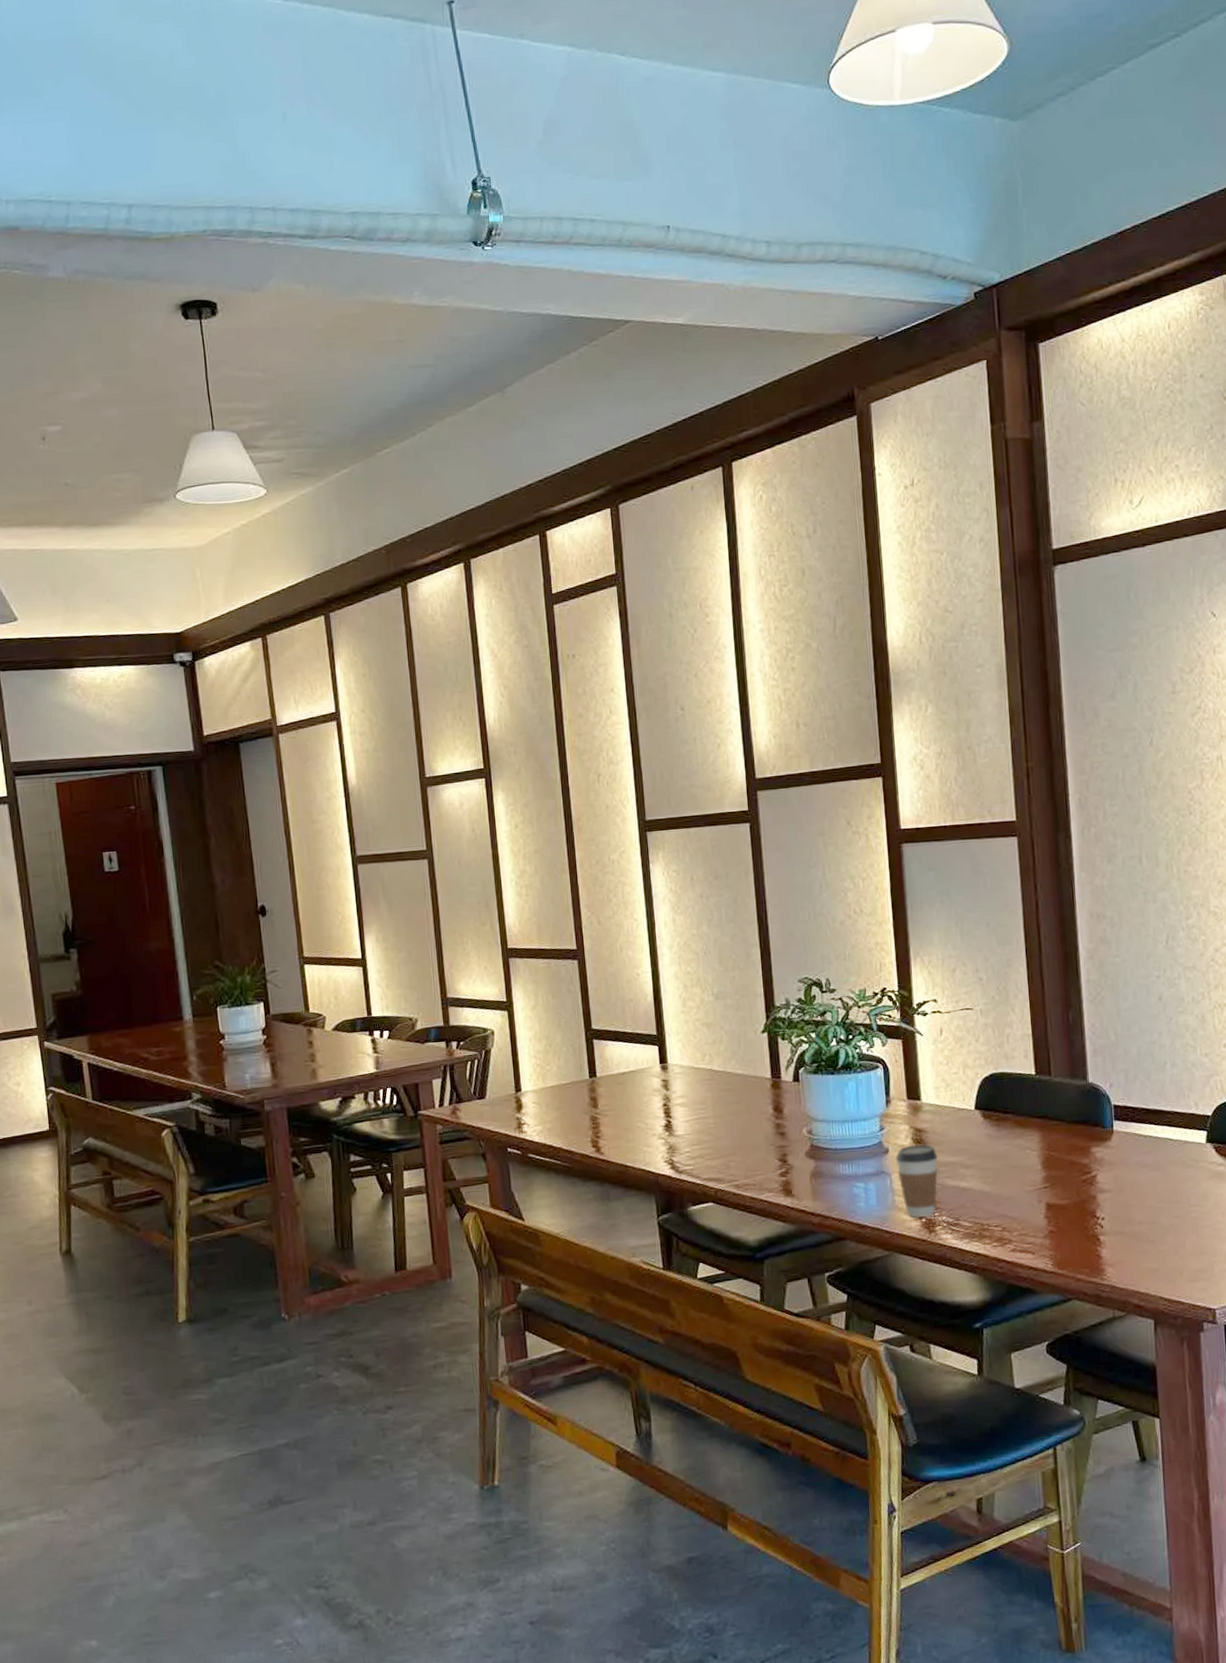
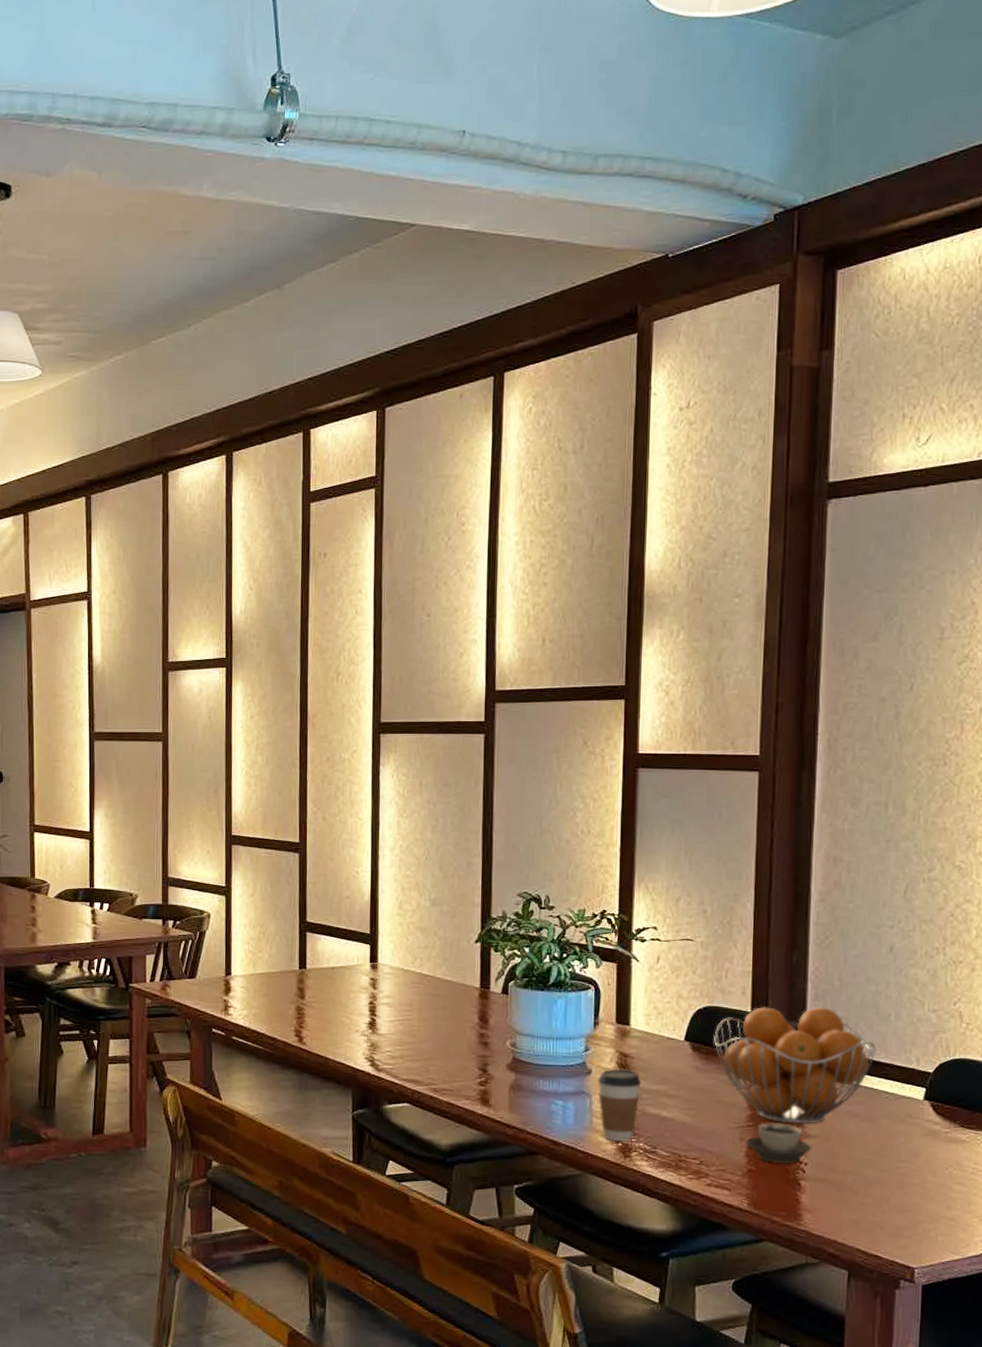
fruit basket: none [1002,1062,1157,1181] -> present [714,1006,876,1124]
cup: none [1044,1181,1107,1222] -> present [746,1123,812,1164]

